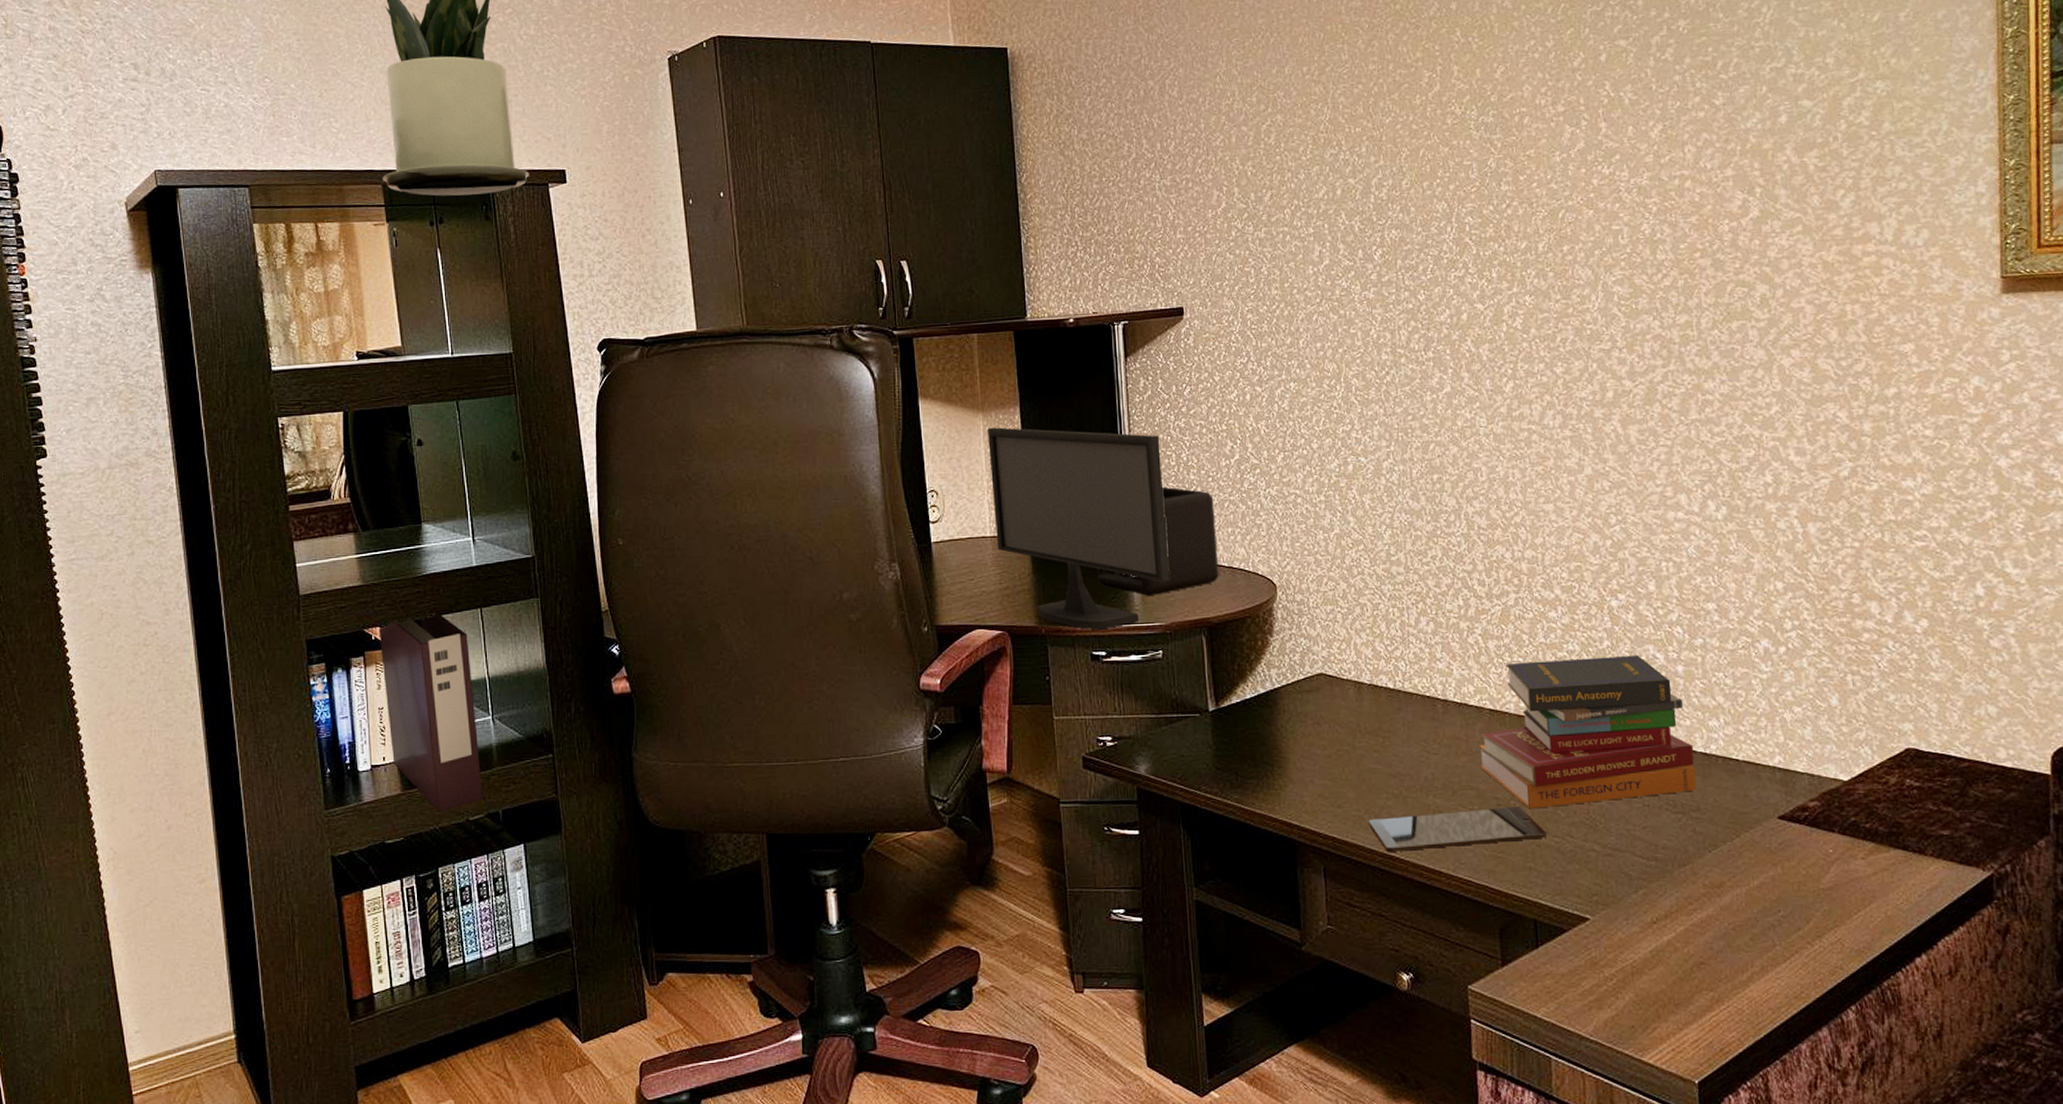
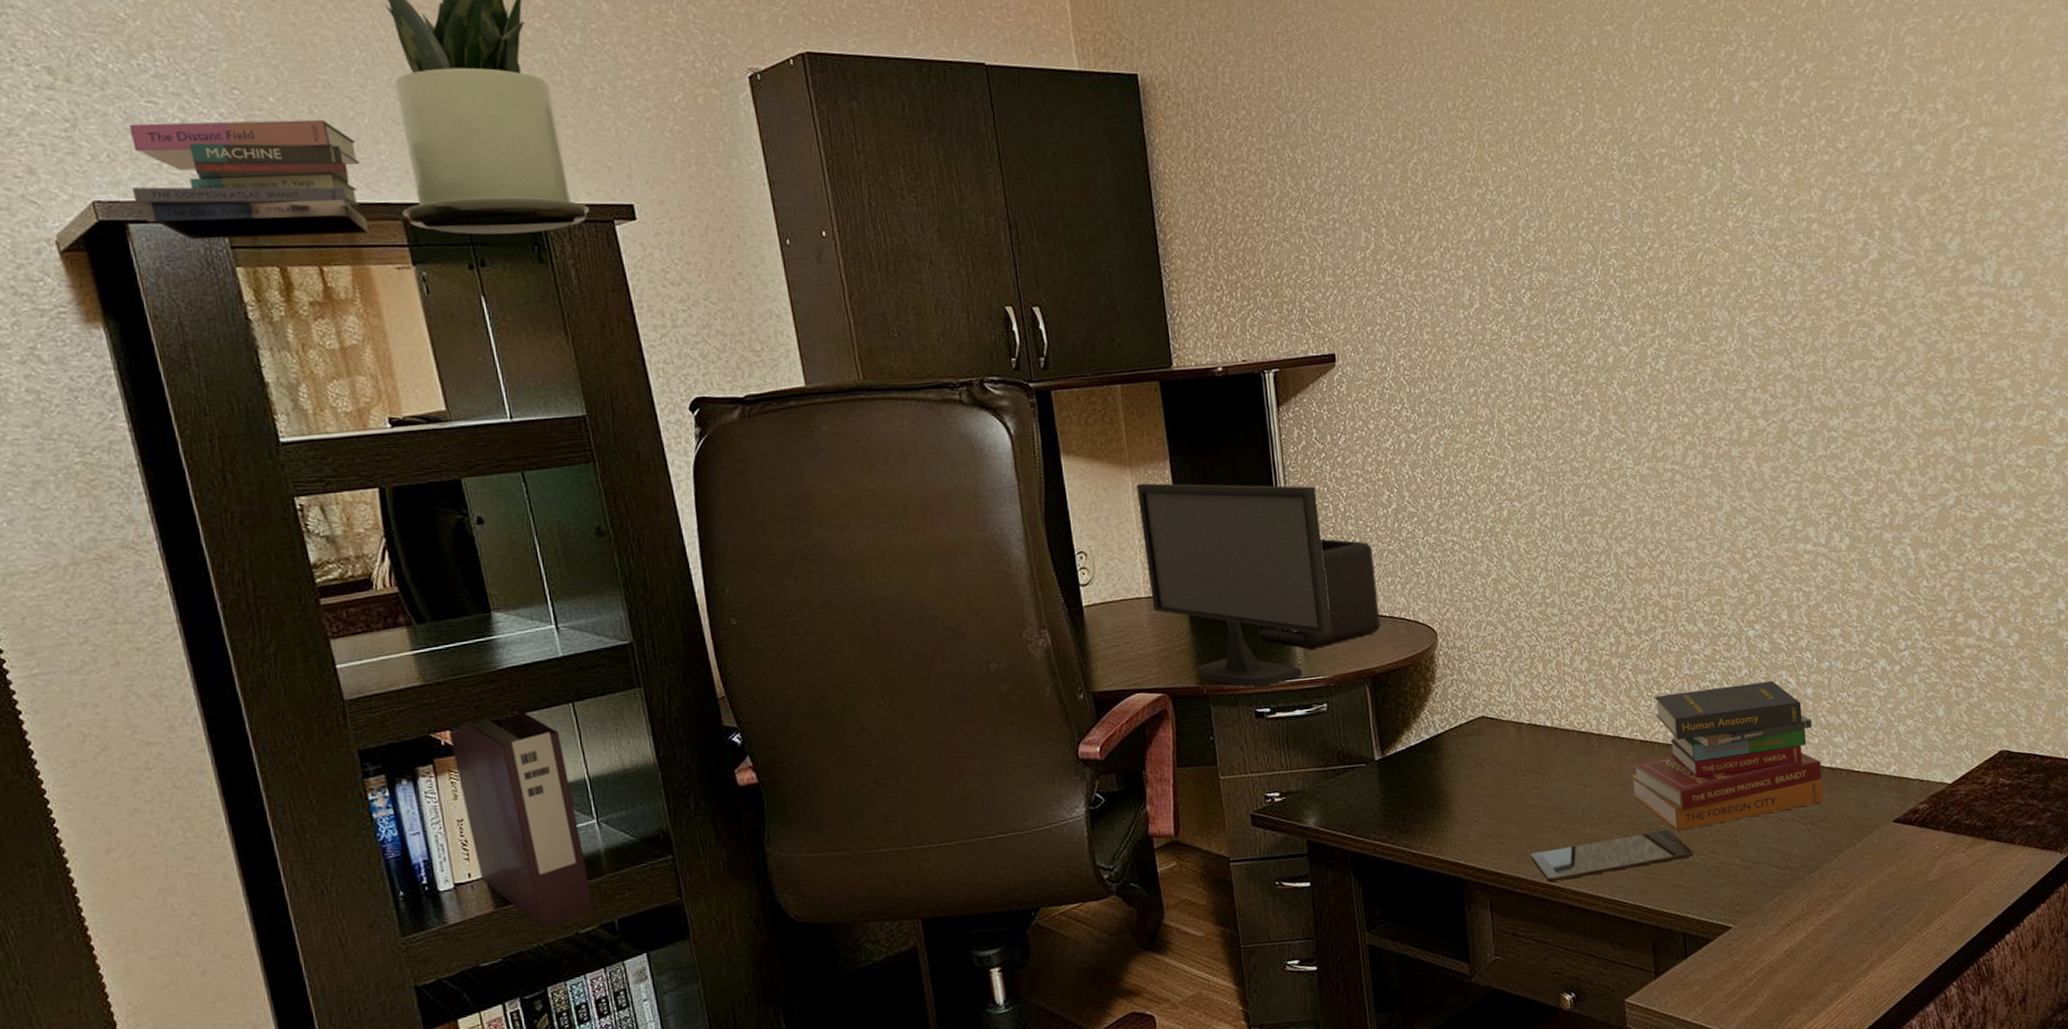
books: none [183,101,355,202] -> present [129,119,369,240]

